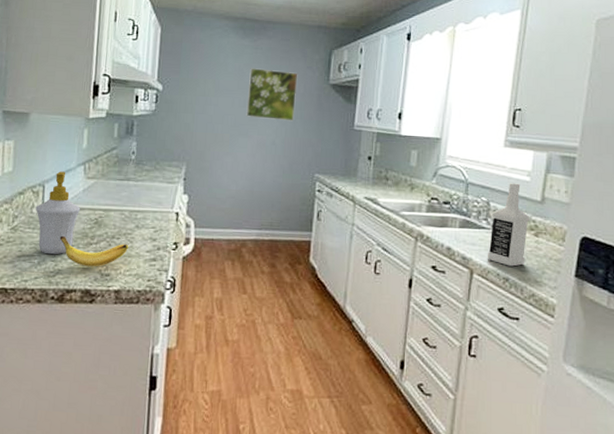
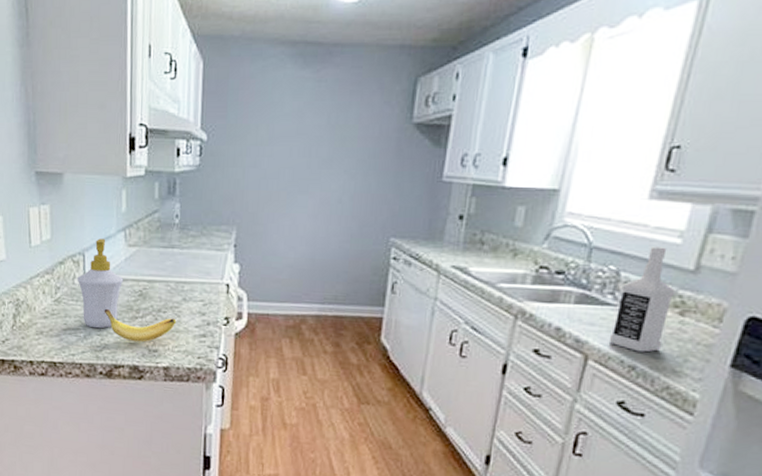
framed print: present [246,68,298,121] -> none [306,107,373,173]

